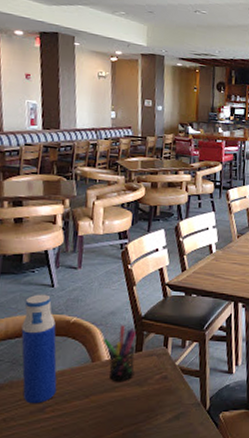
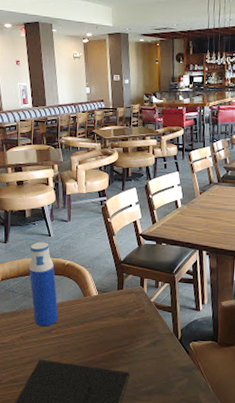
pen holder: present [102,325,137,382] -> none [91,268,118,314]

